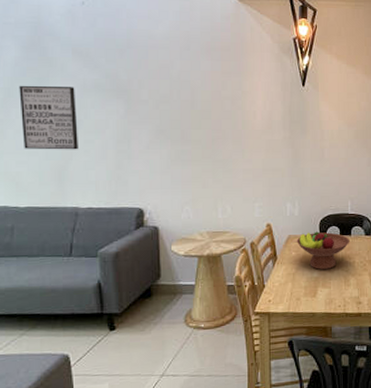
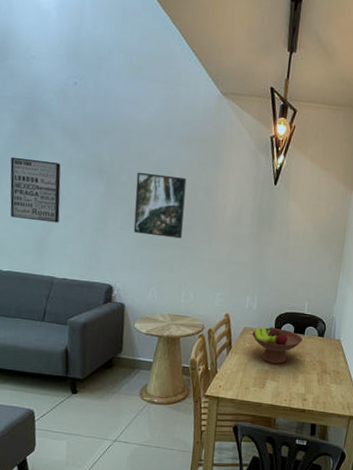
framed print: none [158,87,213,152] -> present [133,172,187,239]

